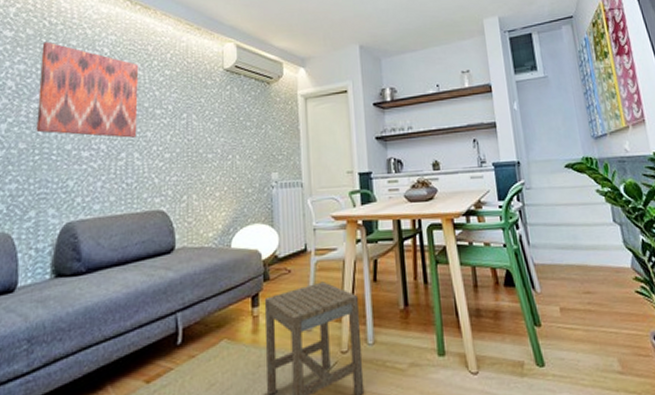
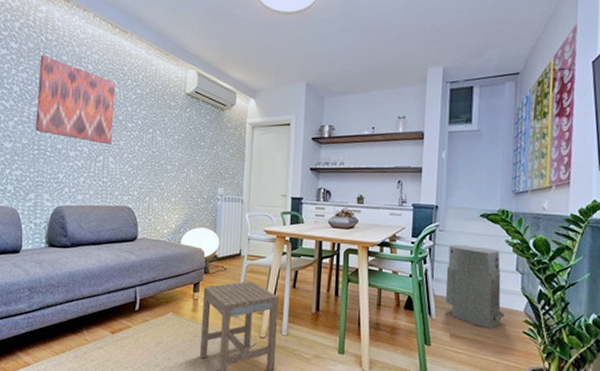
air purifier: none [539,201,613,295] -> present [445,244,505,329]

